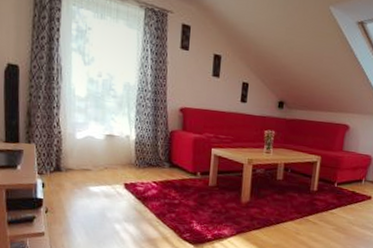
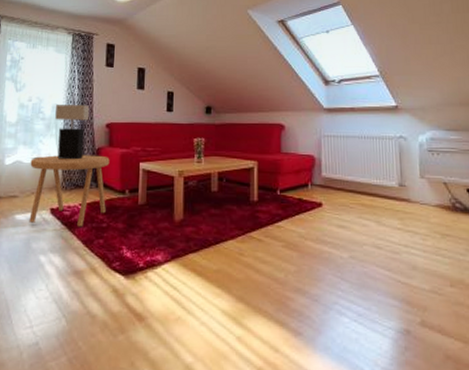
side table: none [102,134,183,202] -> present [29,155,110,227]
table lamp: none [127,83,164,141] -> present [55,105,90,160]

